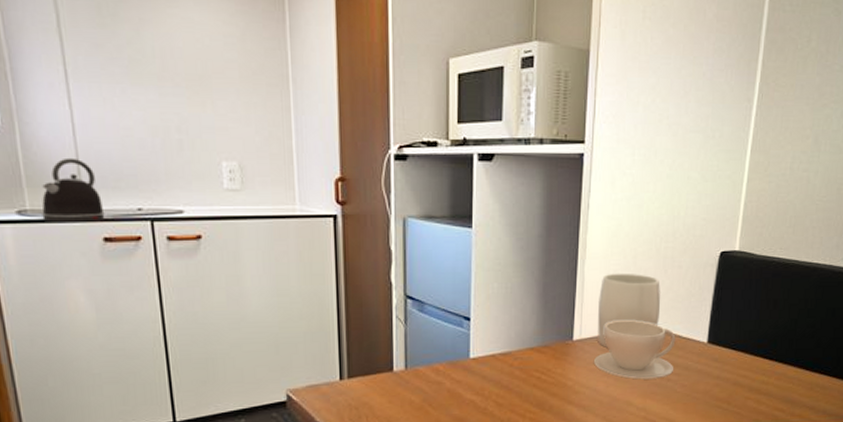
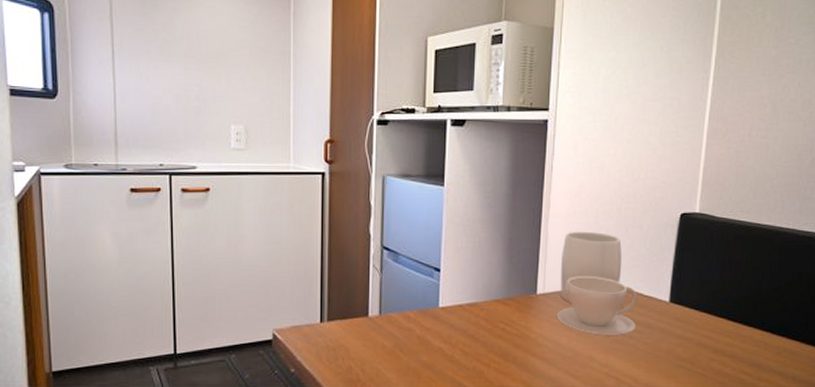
kettle: present [42,157,105,222] -> none [84,121,133,175]

